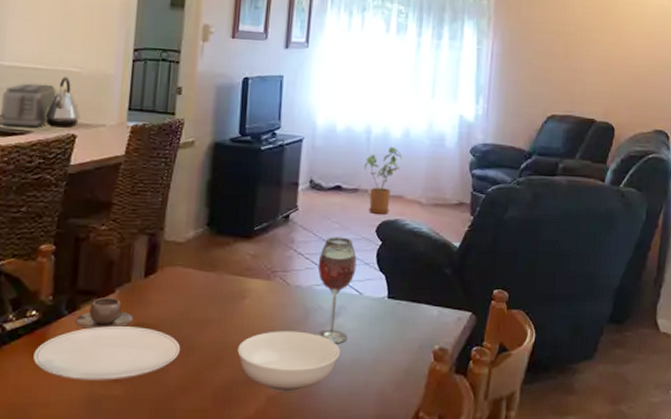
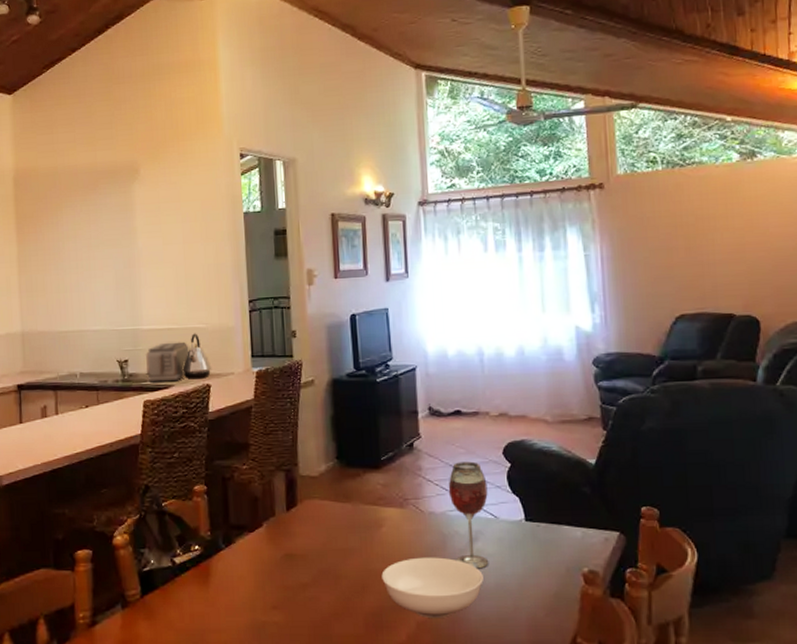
plate: present [33,326,181,381] -> none [201,557,329,609]
teacup: present [75,297,133,329] -> none [232,531,282,561]
house plant: present [364,146,402,214] -> none [481,366,520,436]

